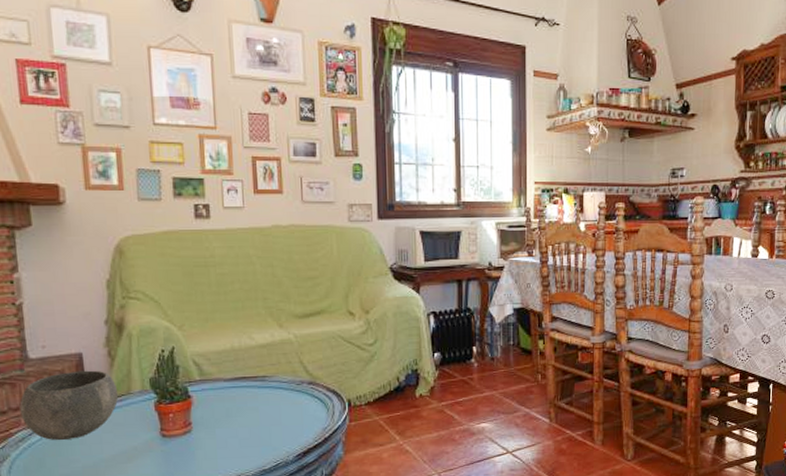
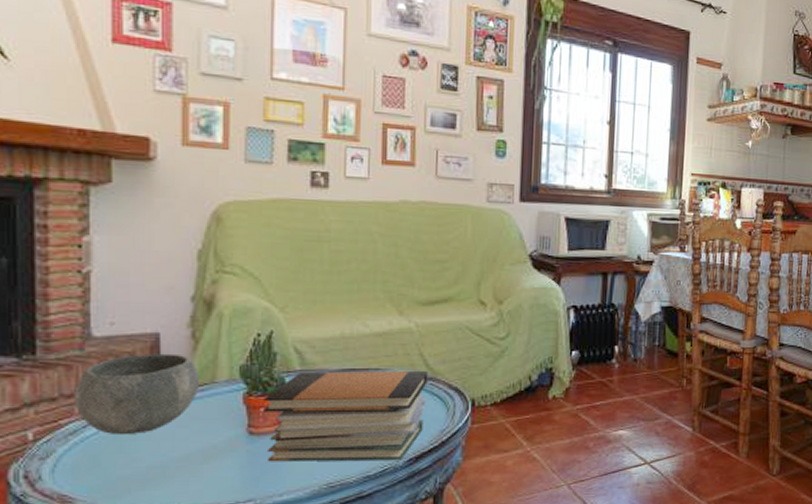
book stack: none [171,376,309,460] -> present [263,370,428,462]

